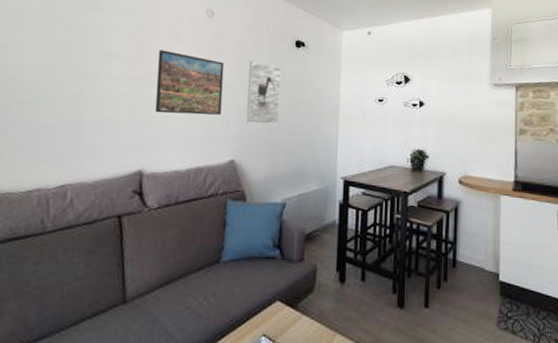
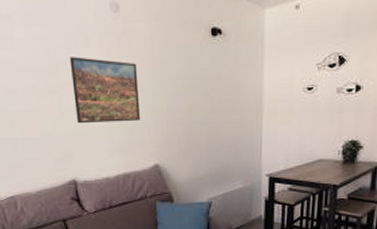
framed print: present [246,60,282,125] -> none [162,58,199,127]

